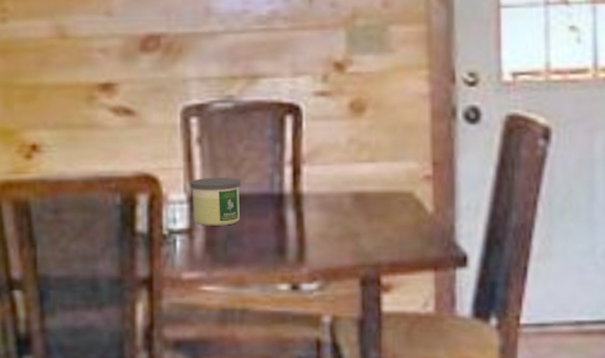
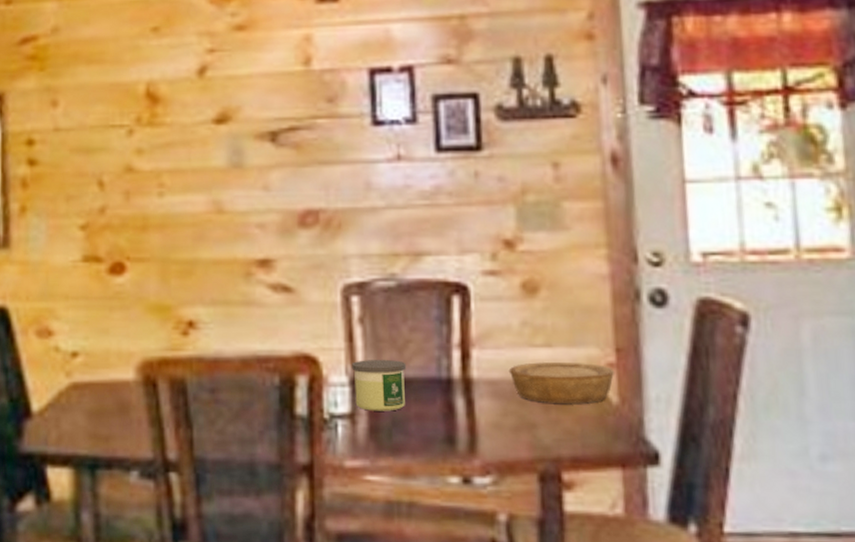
bowl: none [336,176,431,214] -> present [508,362,615,404]

